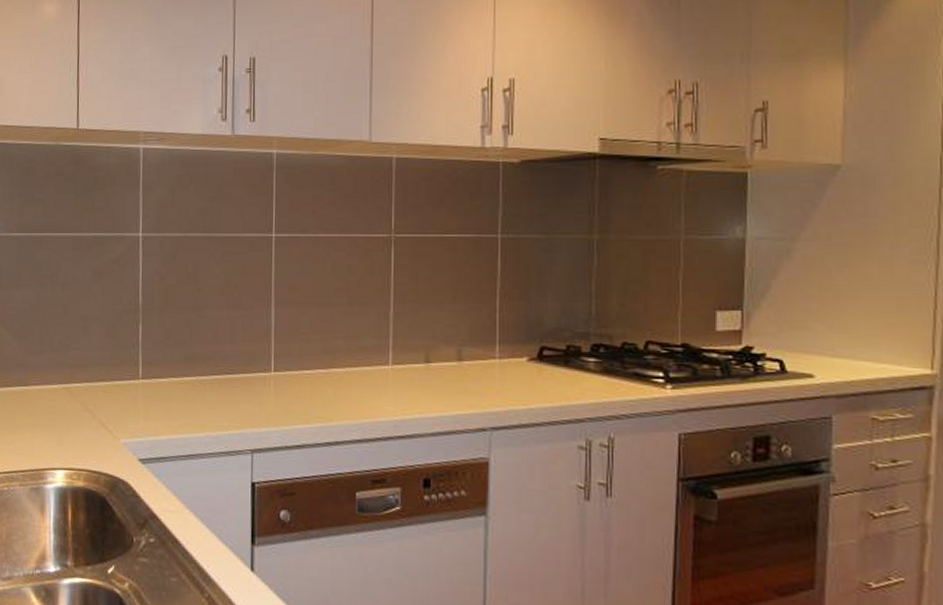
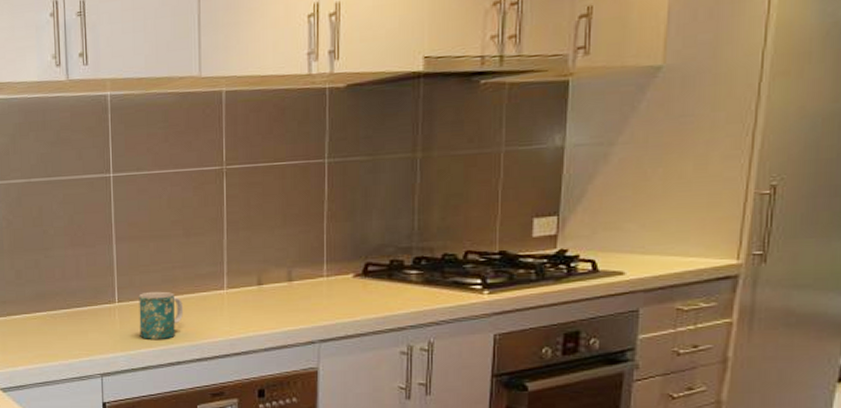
mug: none [296,362,344,416] -> present [139,291,183,339]

